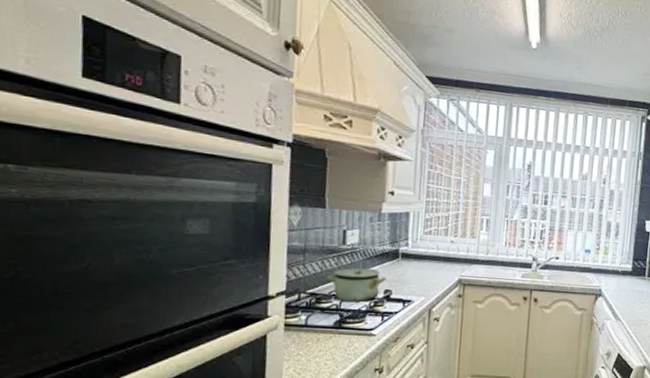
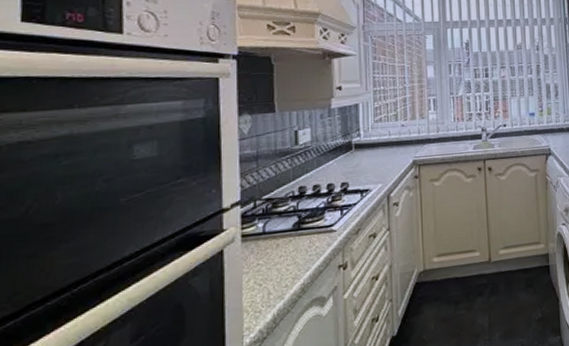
saucepan: present [326,268,386,302] -> none [281,164,342,201]

